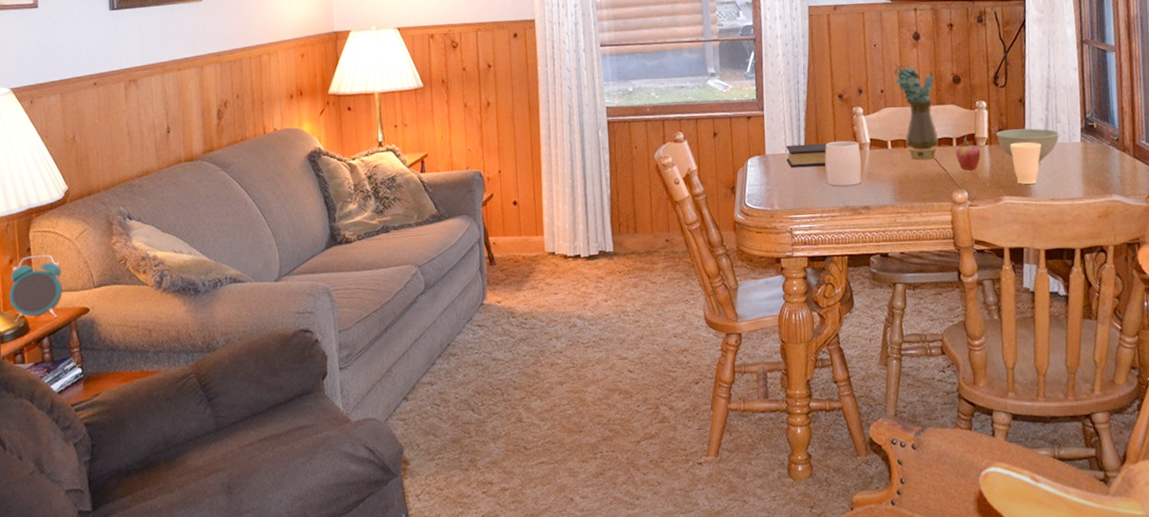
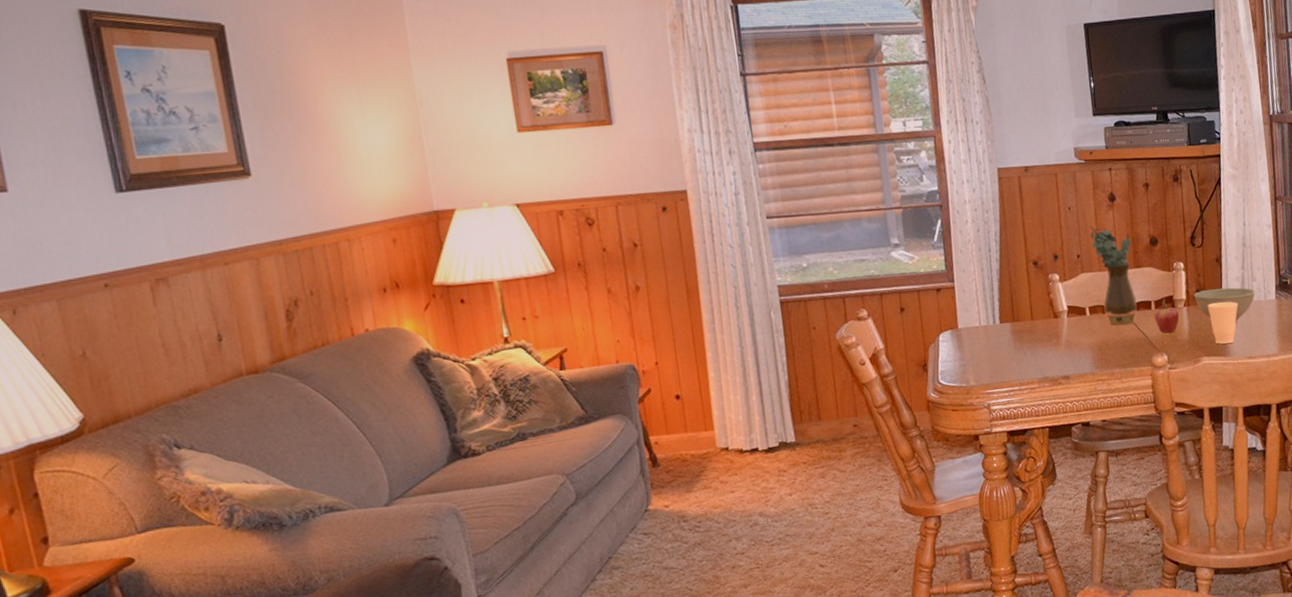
alarm clock: present [10,255,63,323] -> none [14,499,94,585]
book: present [786,143,827,168] -> none [980,313,1023,341]
mug: present [824,140,862,187] -> none [1020,309,1061,358]

